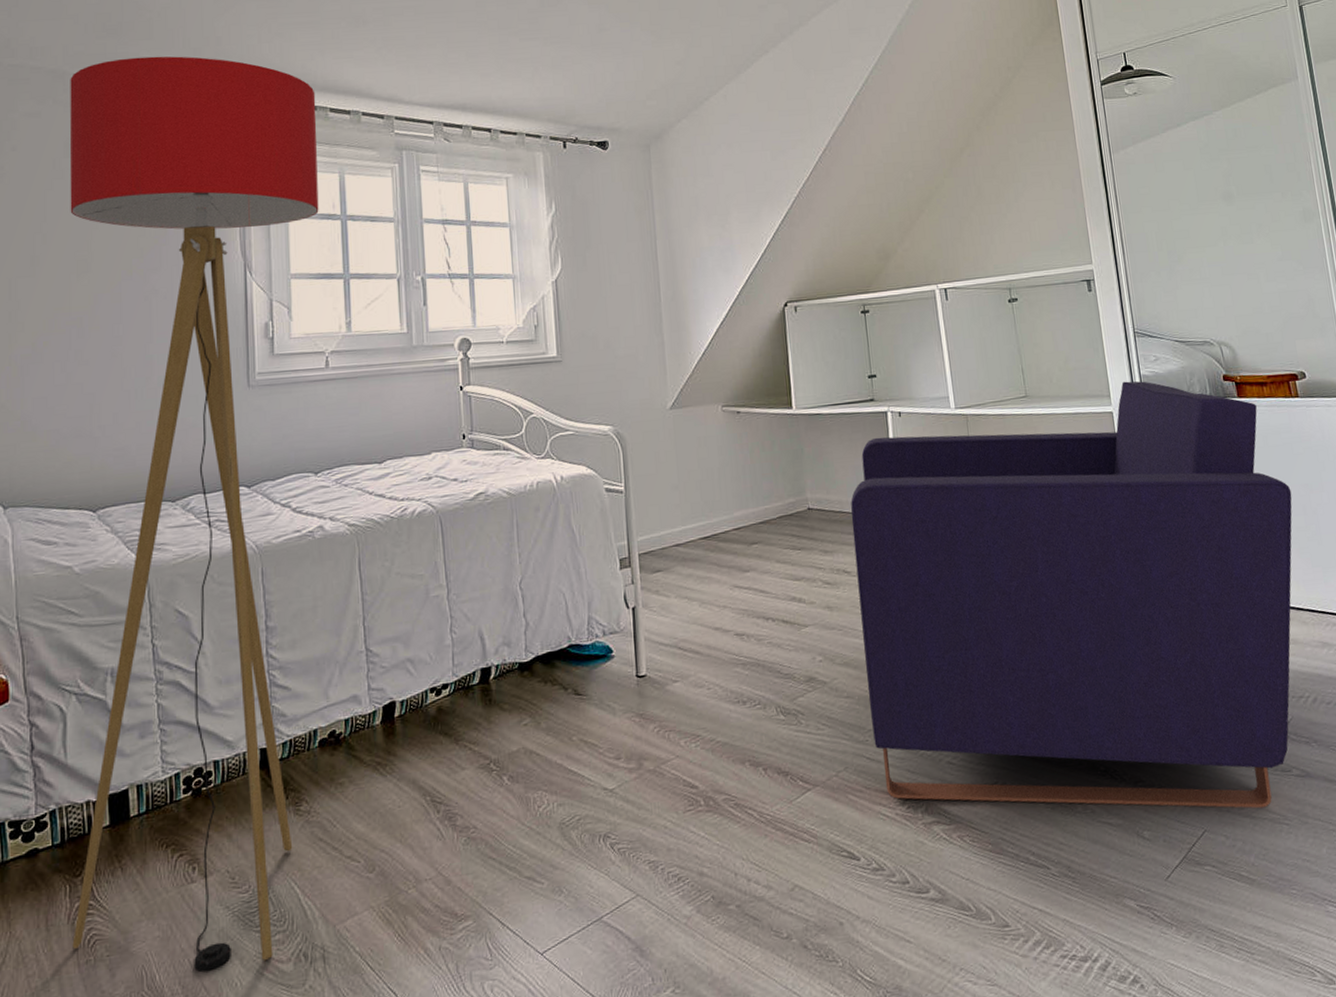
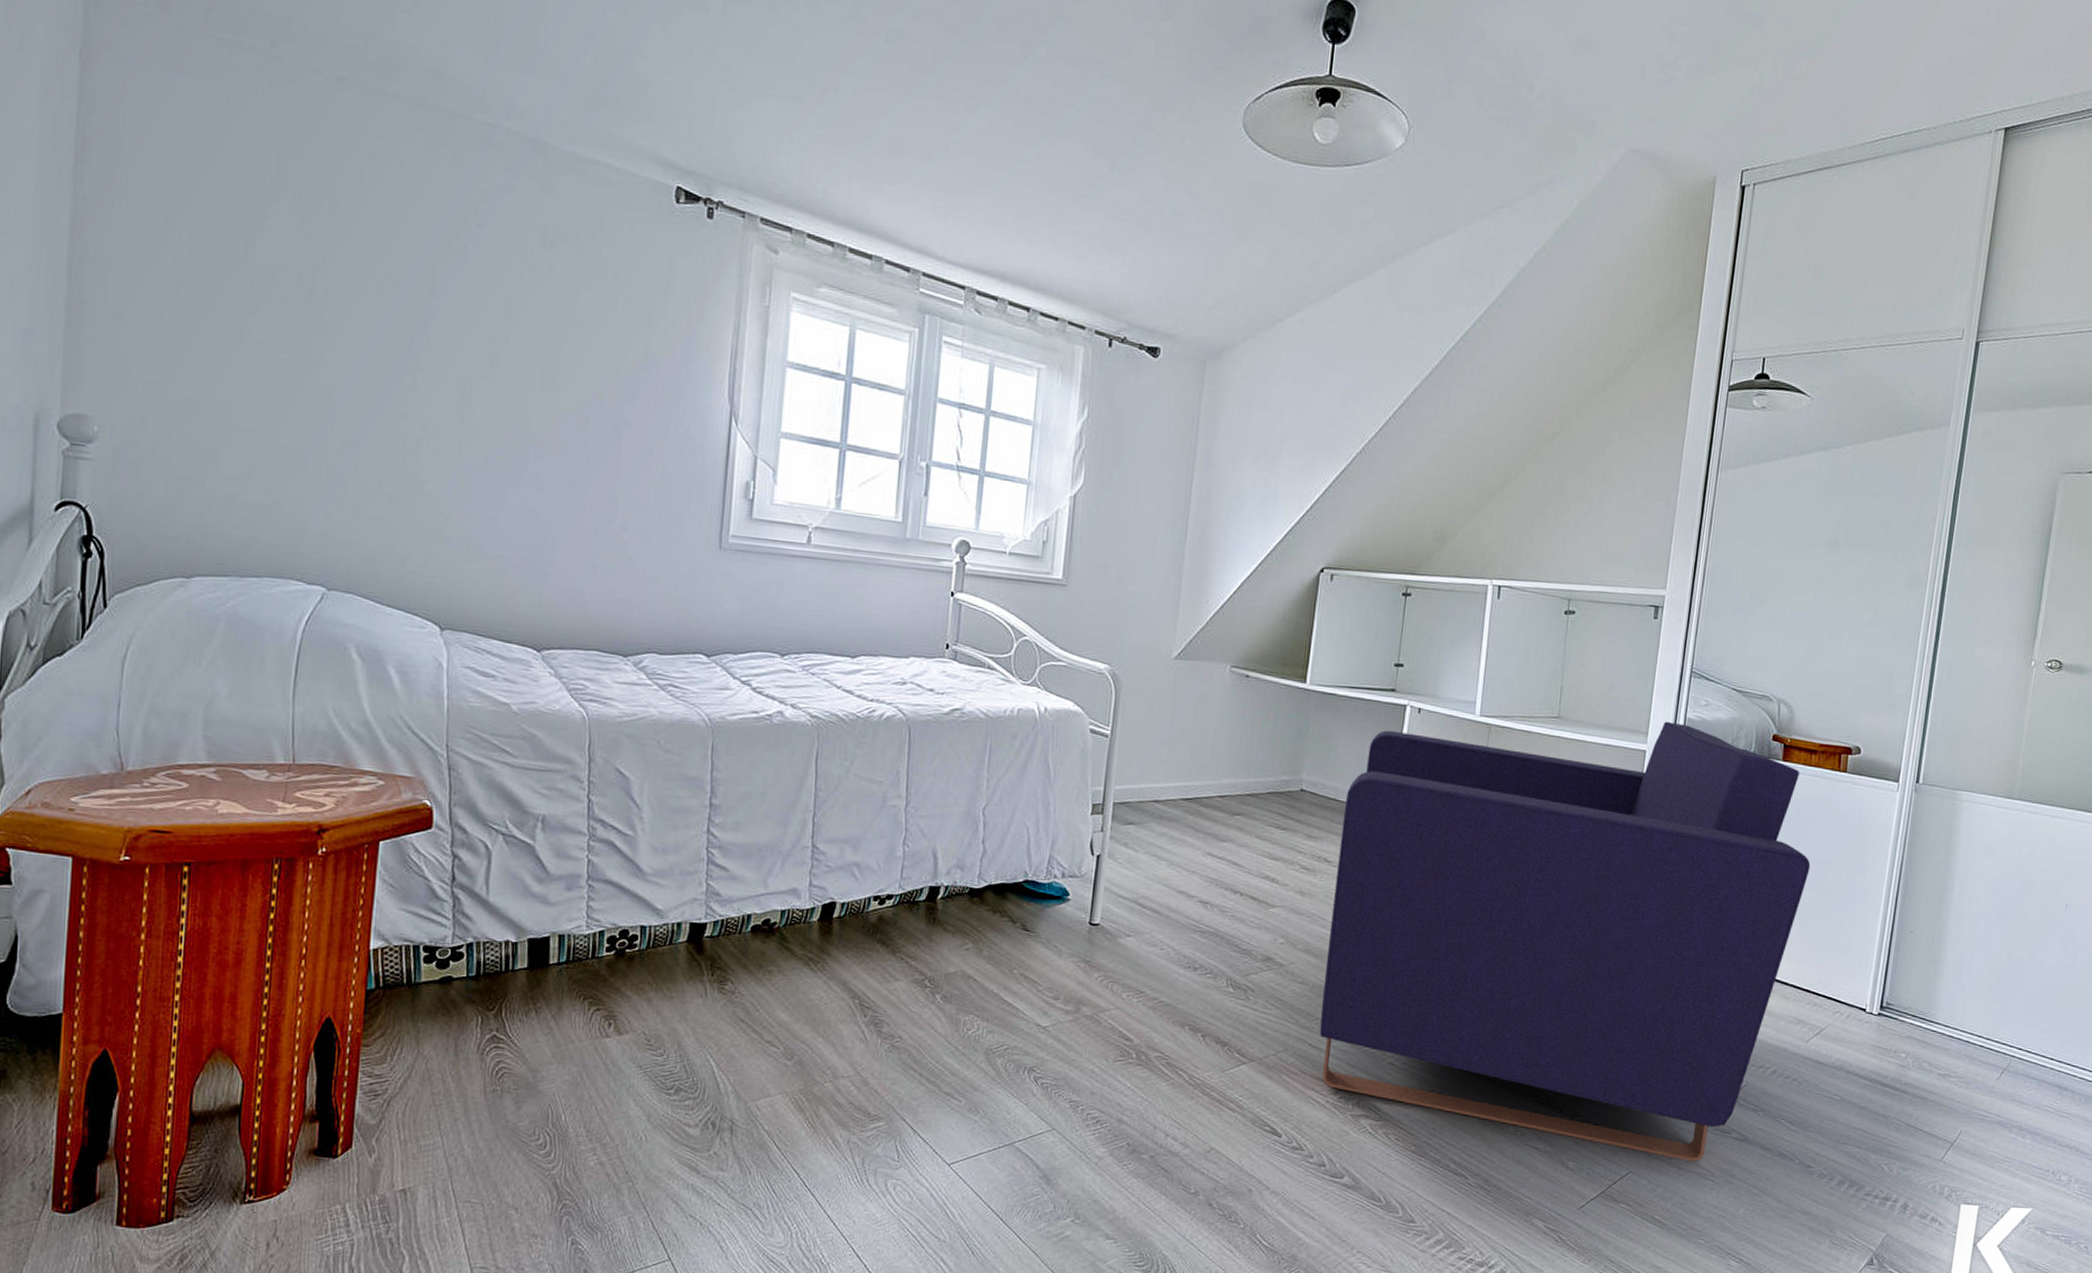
floor lamp: present [69,56,319,972] -> none [480,139,835,1122]

